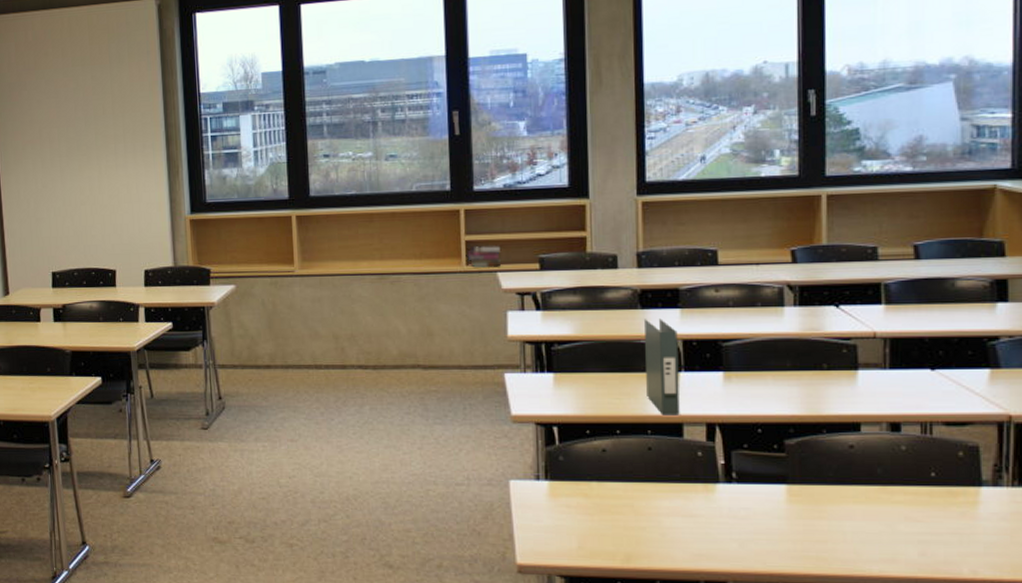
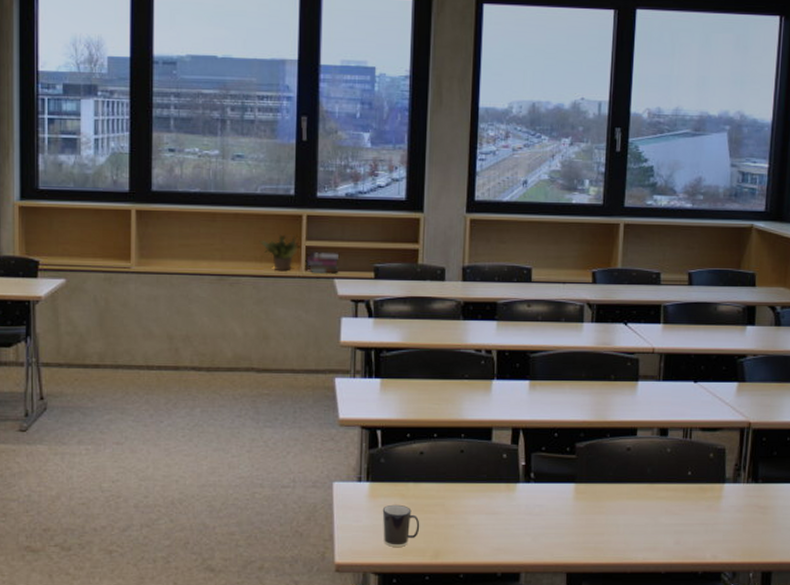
potted plant: none [417,230,457,268] -> present [259,234,298,272]
mug: none [564,504,607,549] -> present [382,504,420,547]
binder: present [645,319,680,416] -> none [463,329,493,420]

